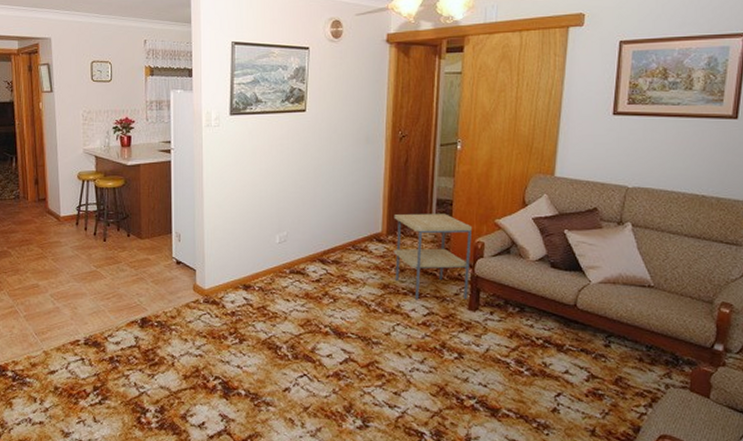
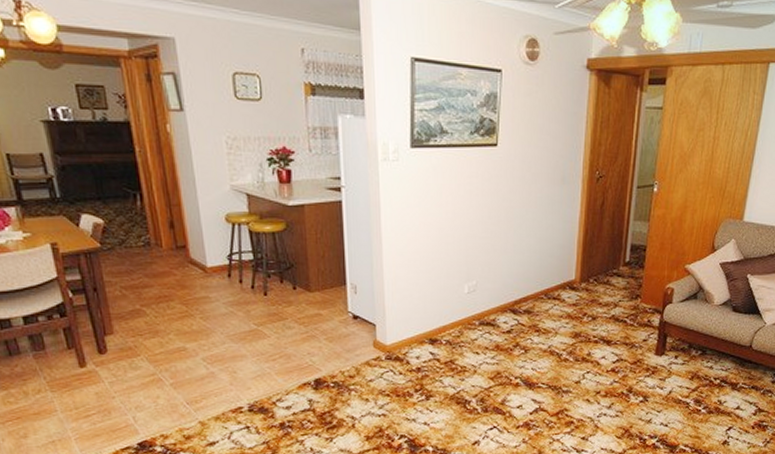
side table: present [393,213,473,300] -> none [586,259,664,347]

